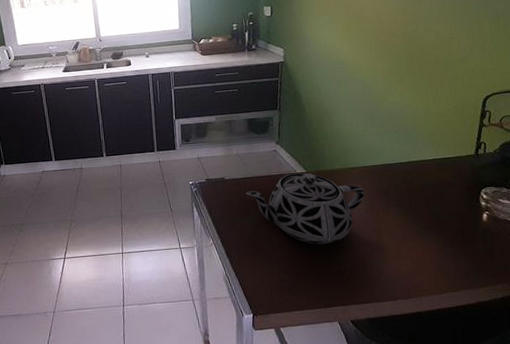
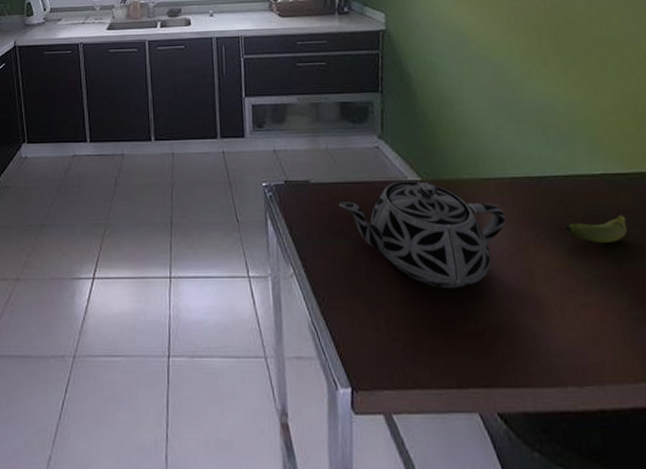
banana: none [405,186,447,206] -> present [564,214,627,243]

